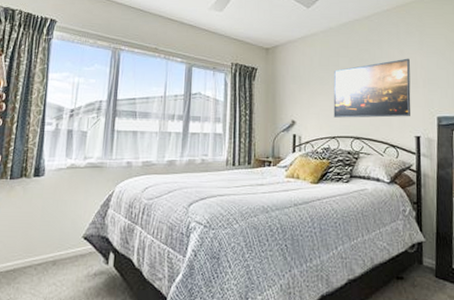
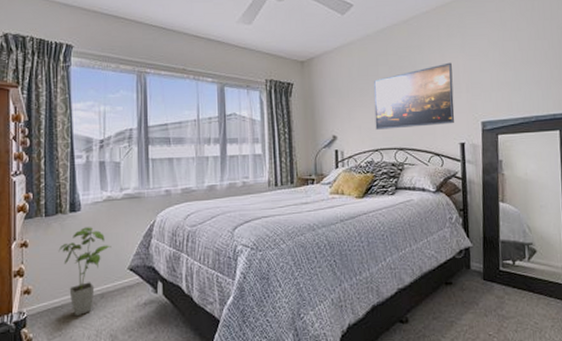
house plant: none [17,192,69,282] -> present [58,227,111,317]

